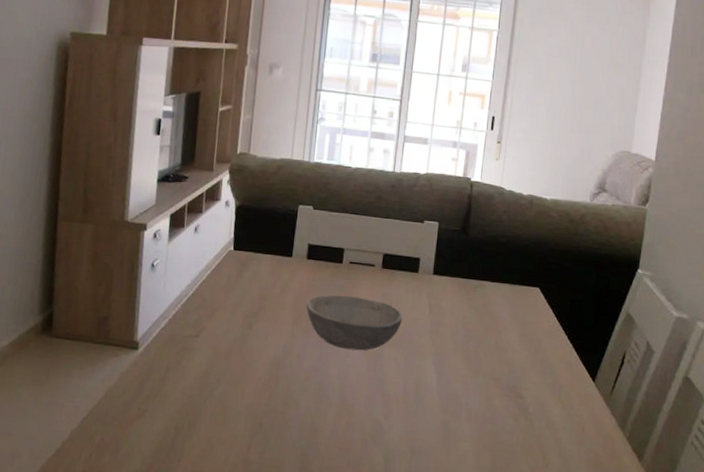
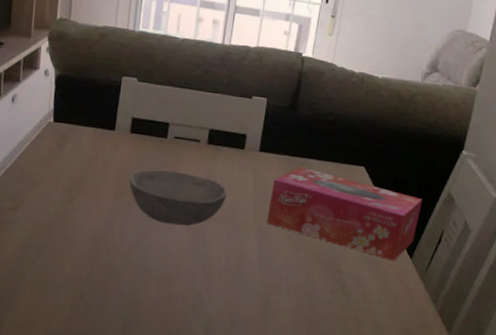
tissue box: none [443,289,601,385] -> present [266,167,423,261]

